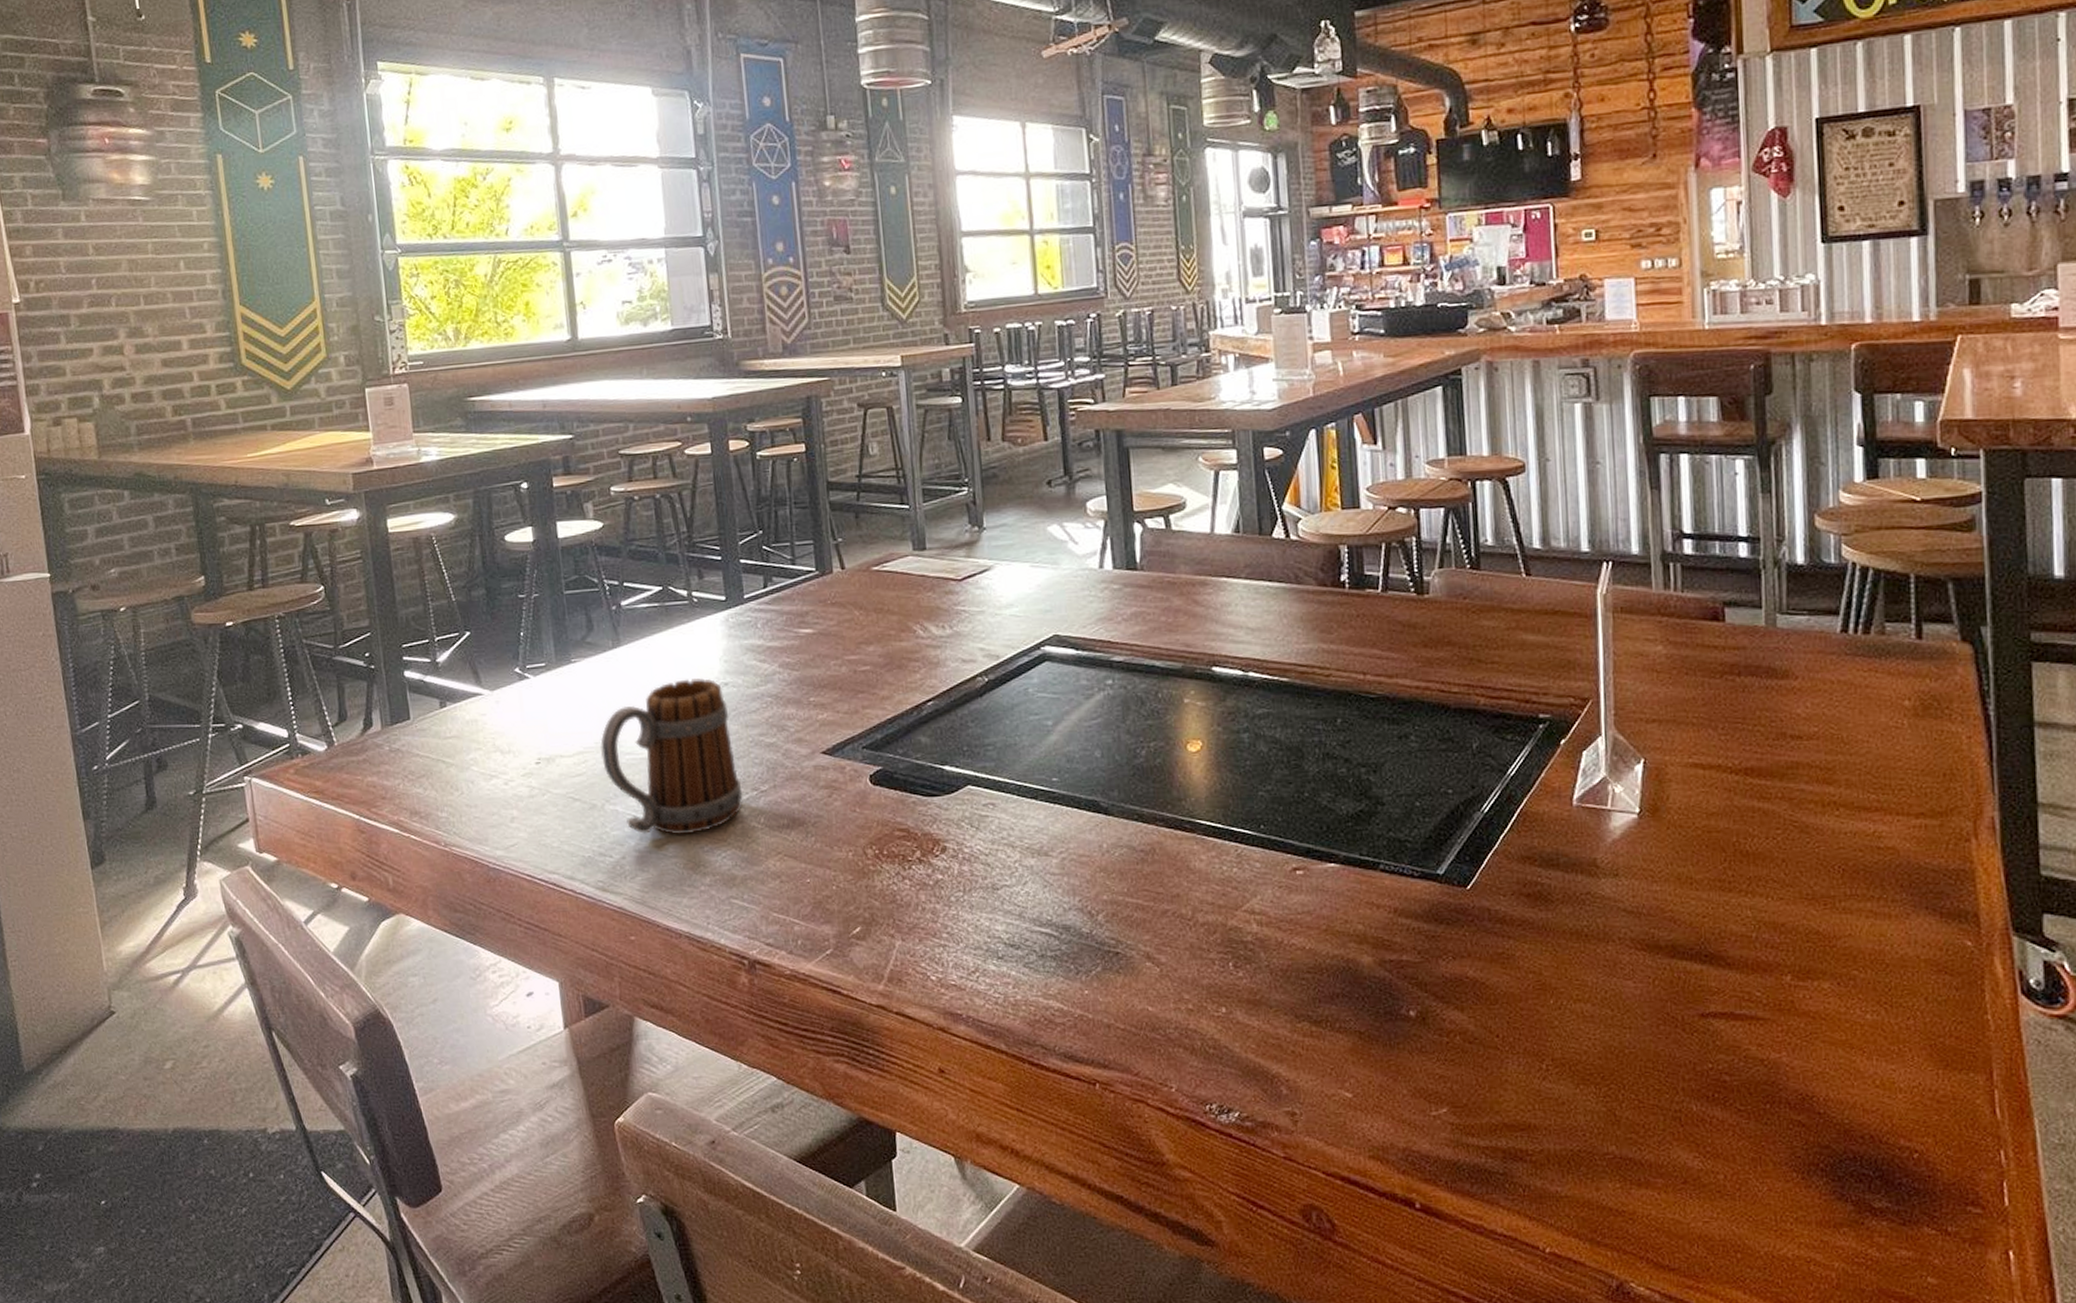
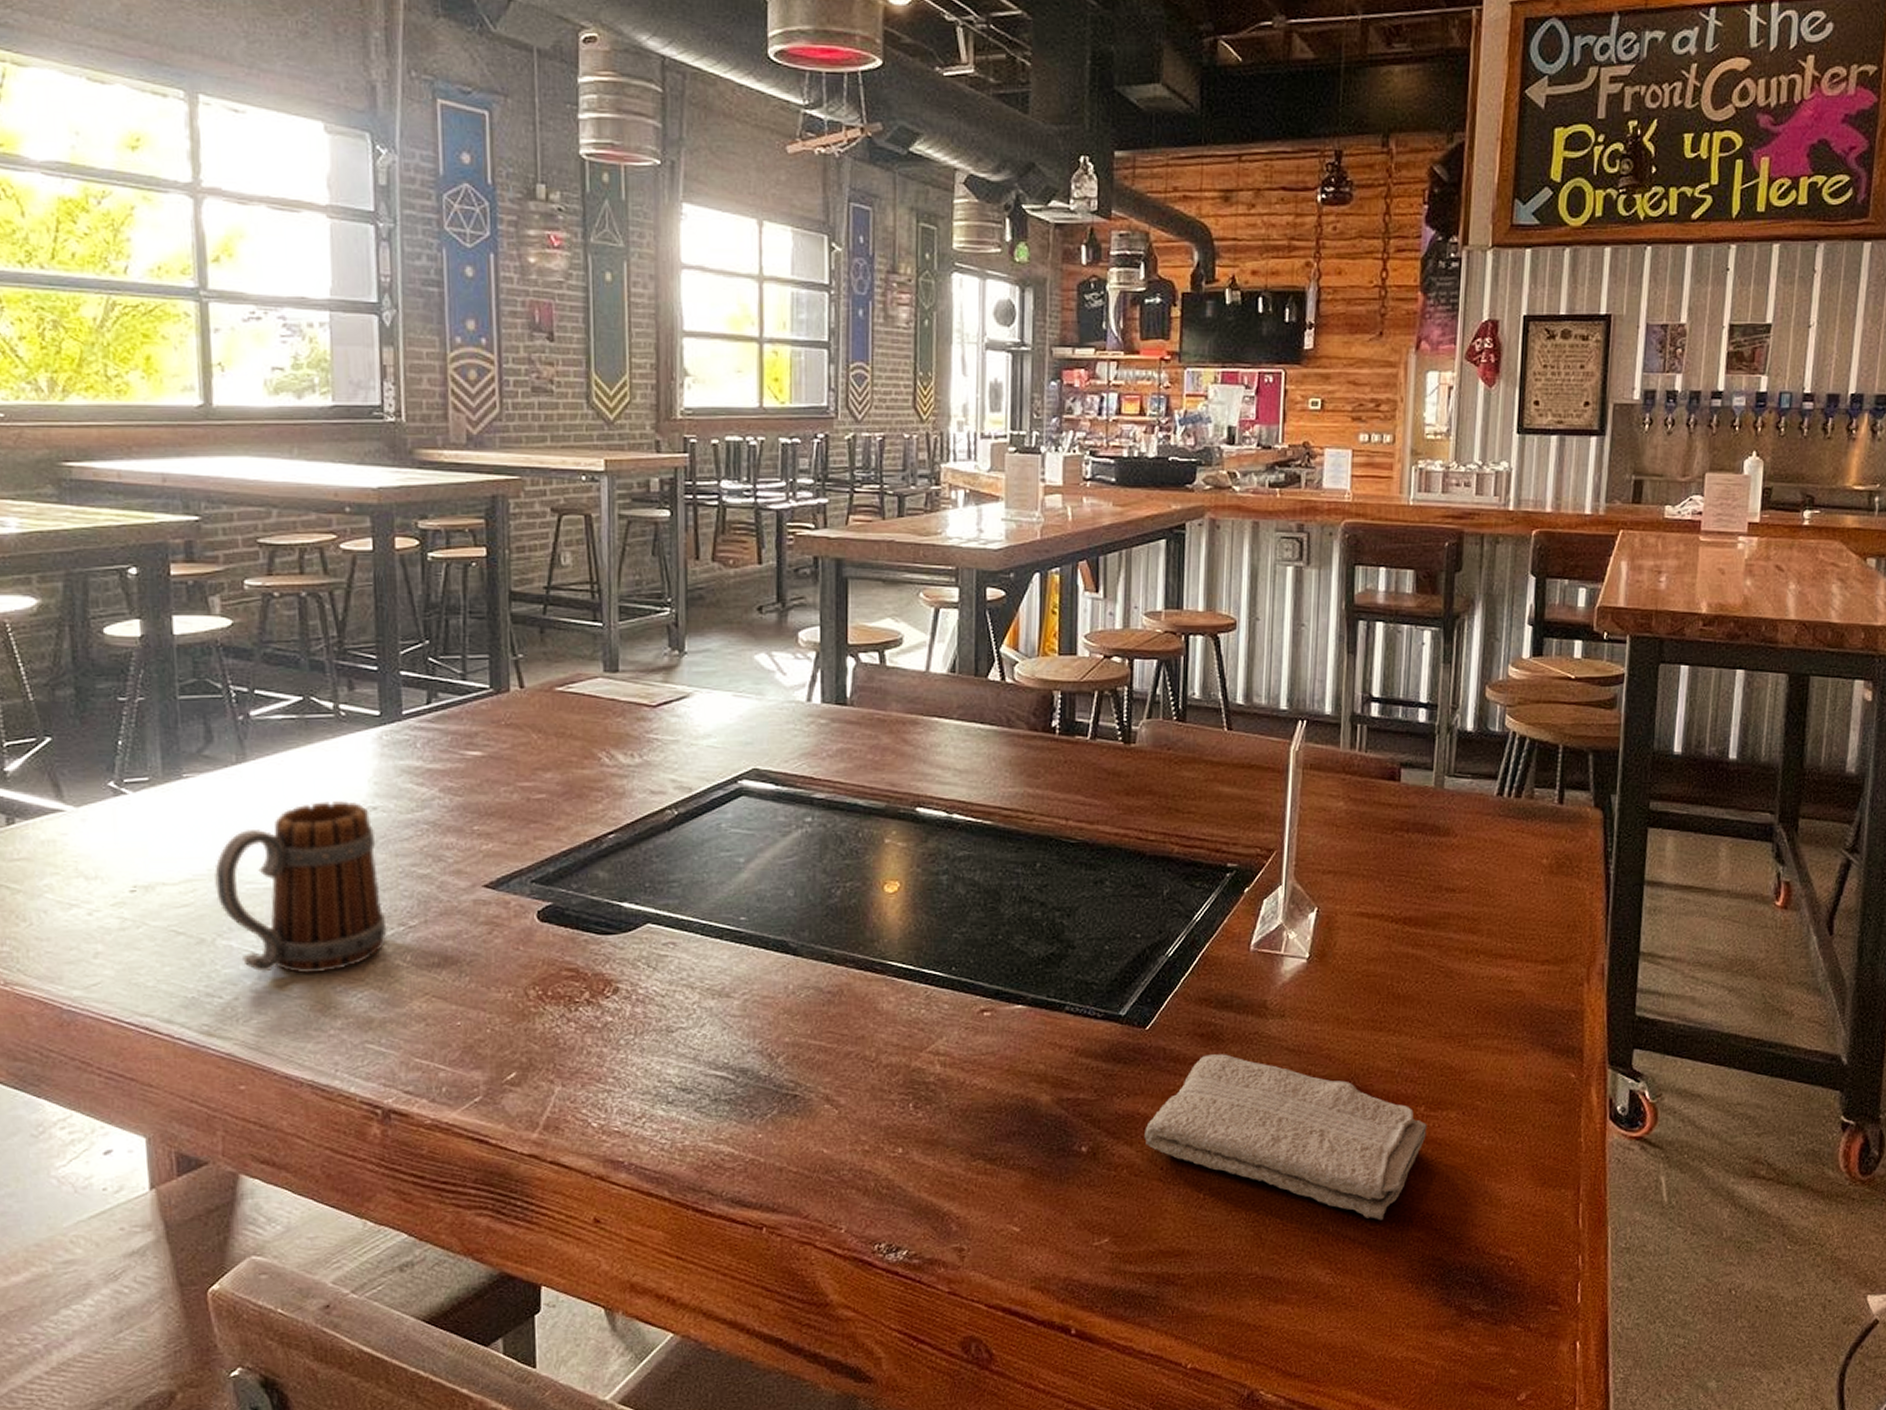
washcloth: none [1475,915,1797,1101] -> present [1144,1054,1427,1221]

